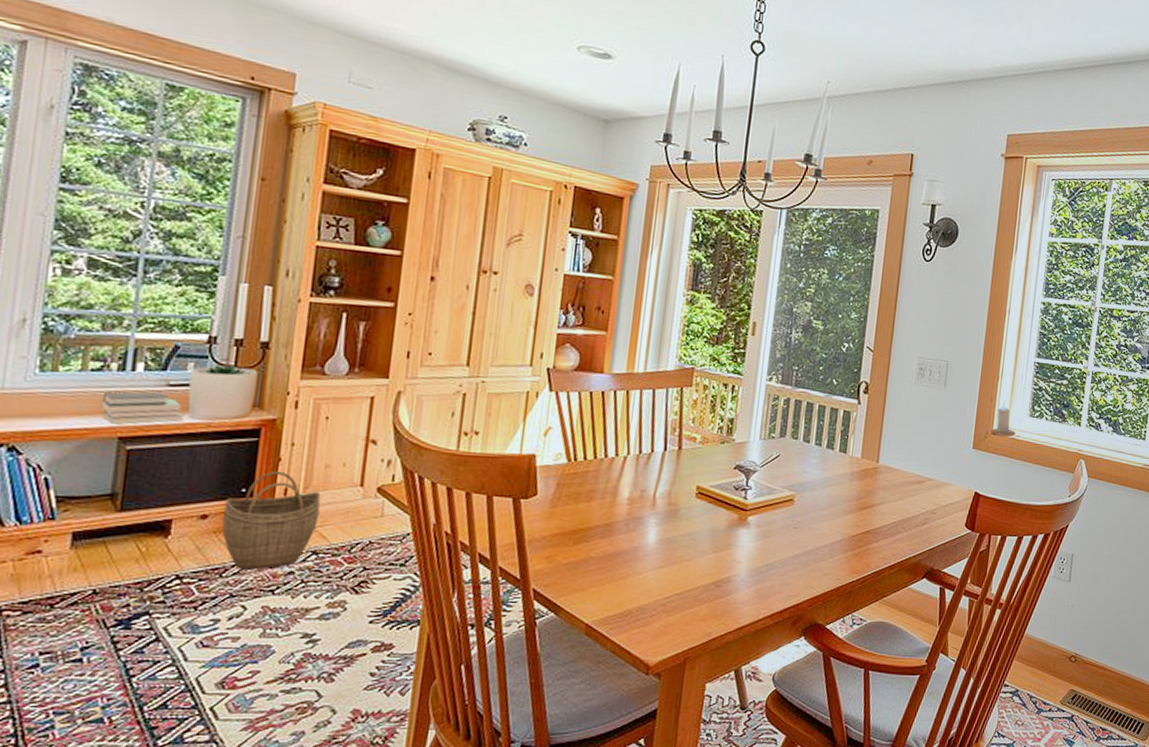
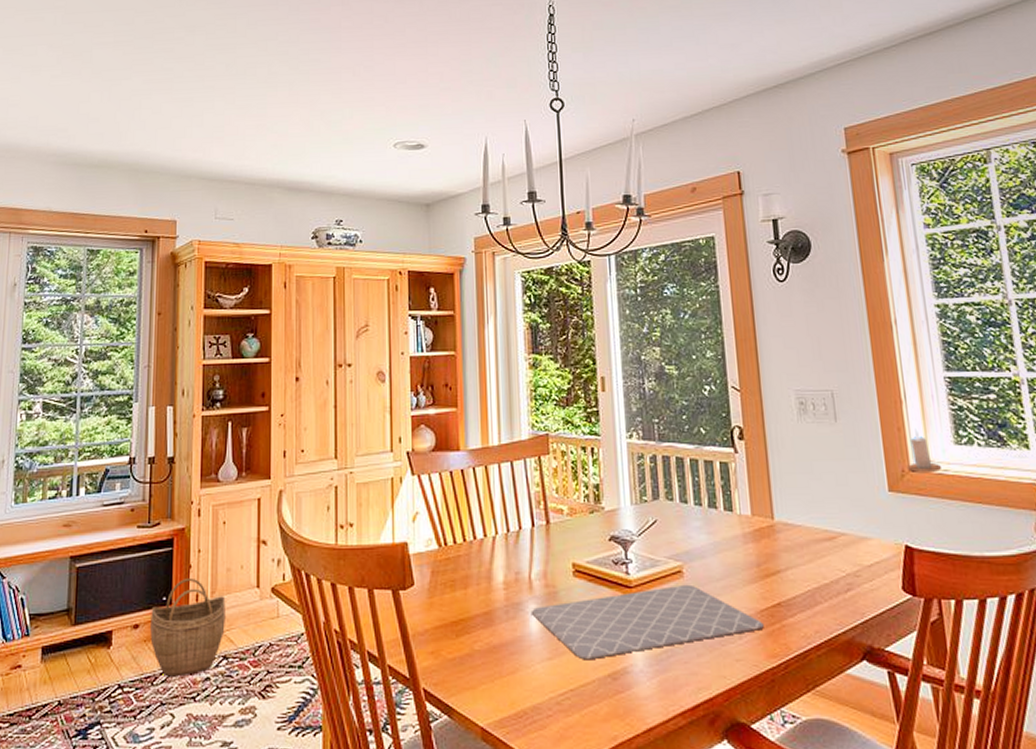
books: present [101,391,184,425] -> none [56,512,115,545]
planter: present [187,365,258,421] -> none [117,481,168,535]
placemat: none [650,510,853,569] -> present [530,584,764,659]

